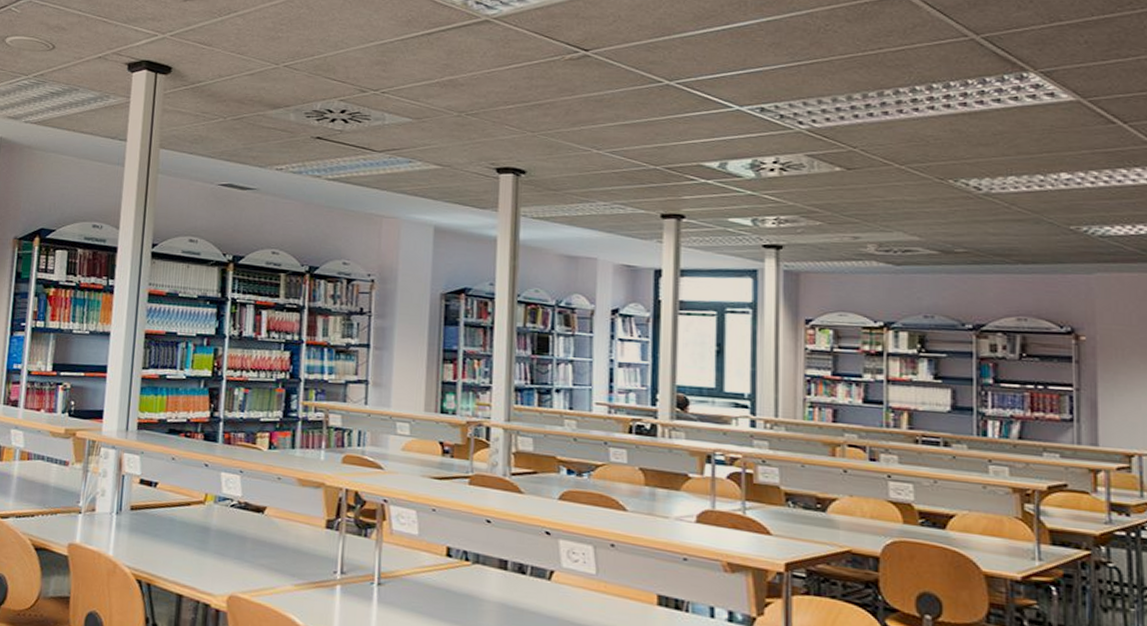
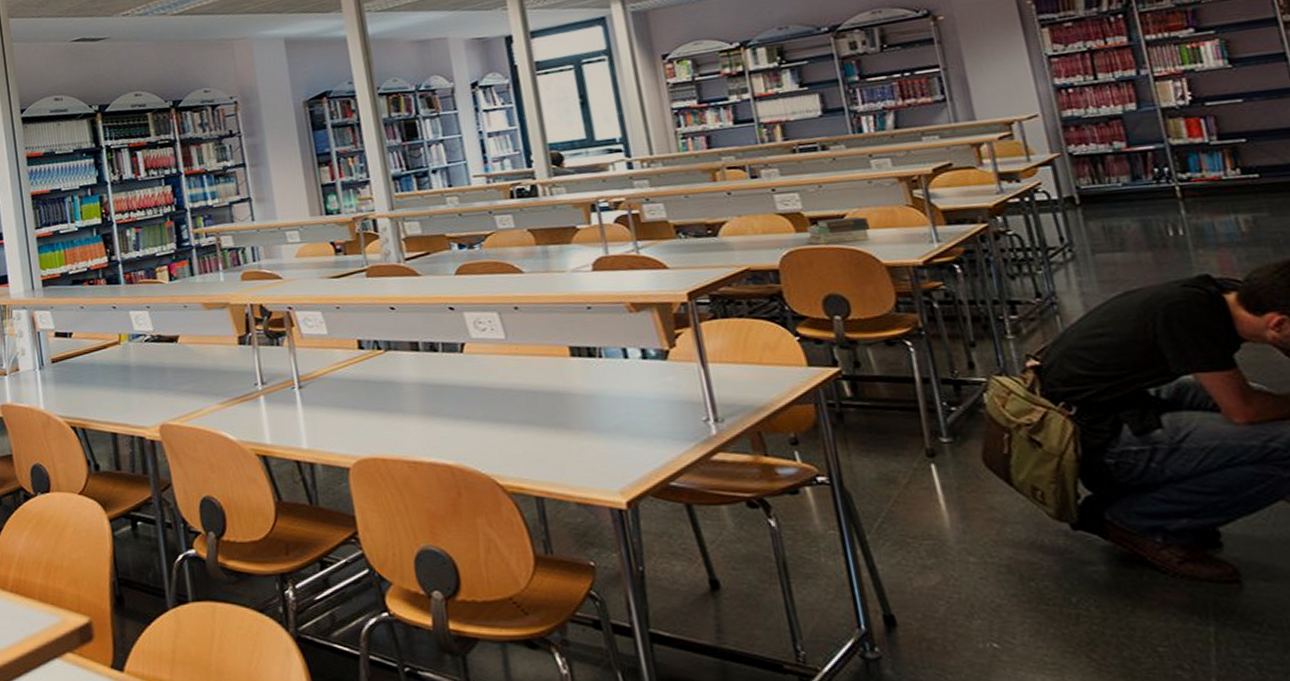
books: none [912,516,977,545] -> present [805,216,871,245]

